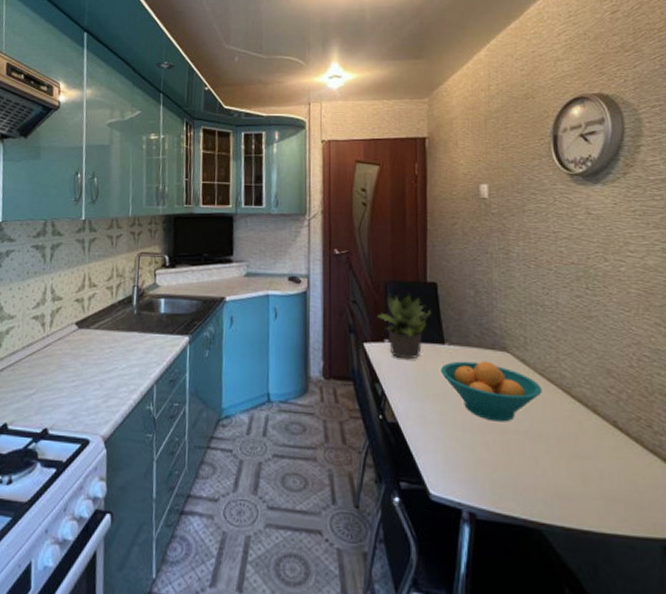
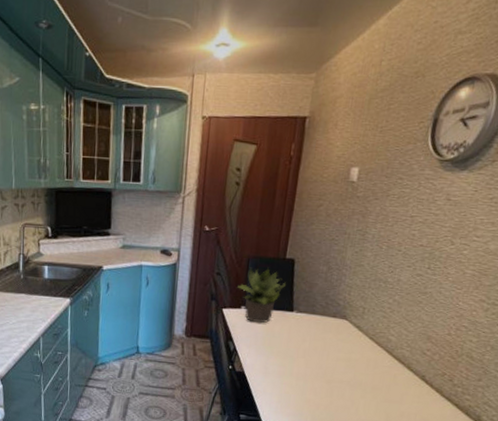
fruit bowl: present [441,361,542,422] -> none [286,326,370,374]

